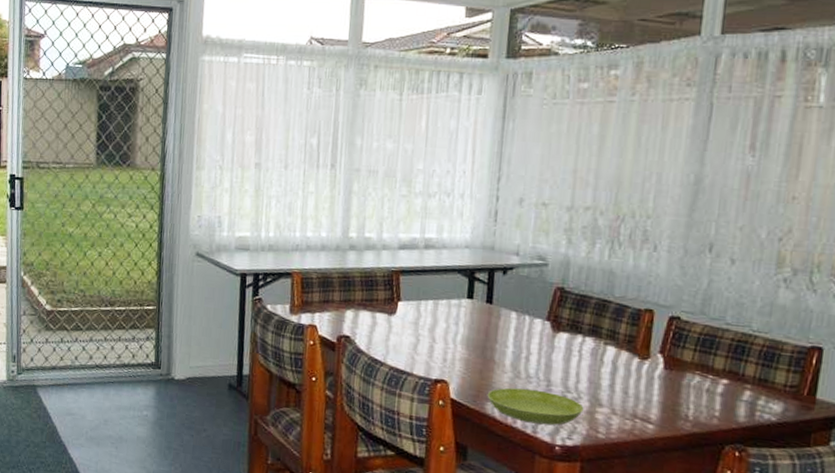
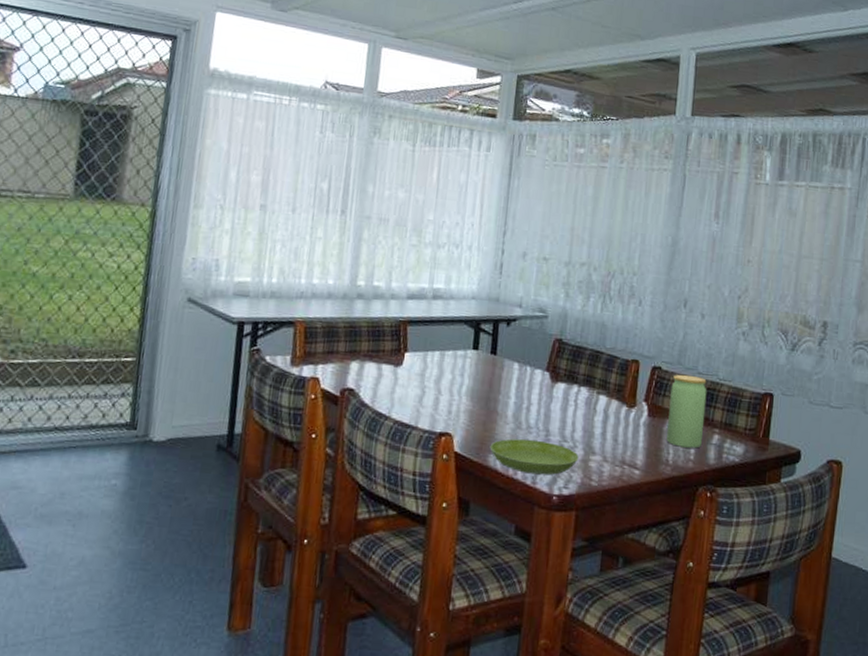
jar: none [686,325,737,405] -> present [666,374,707,449]

